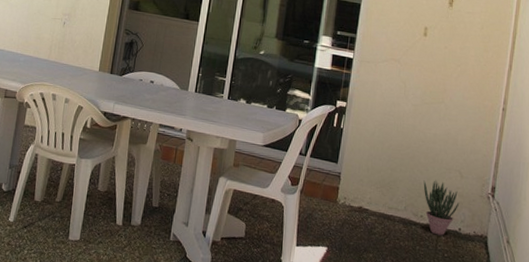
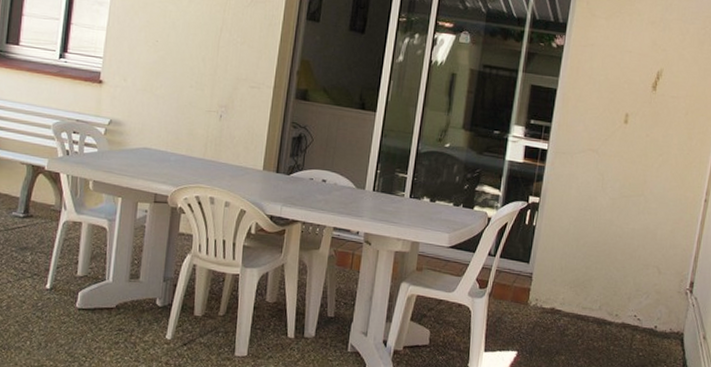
potted plant: present [423,180,460,236] -> none [619,277,657,334]

